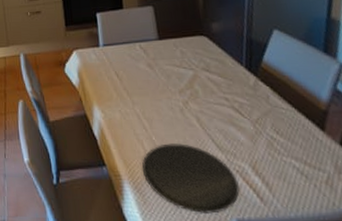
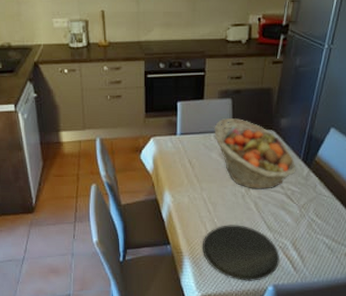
fruit basket: none [138,25,240,102] -> present [214,117,296,189]

